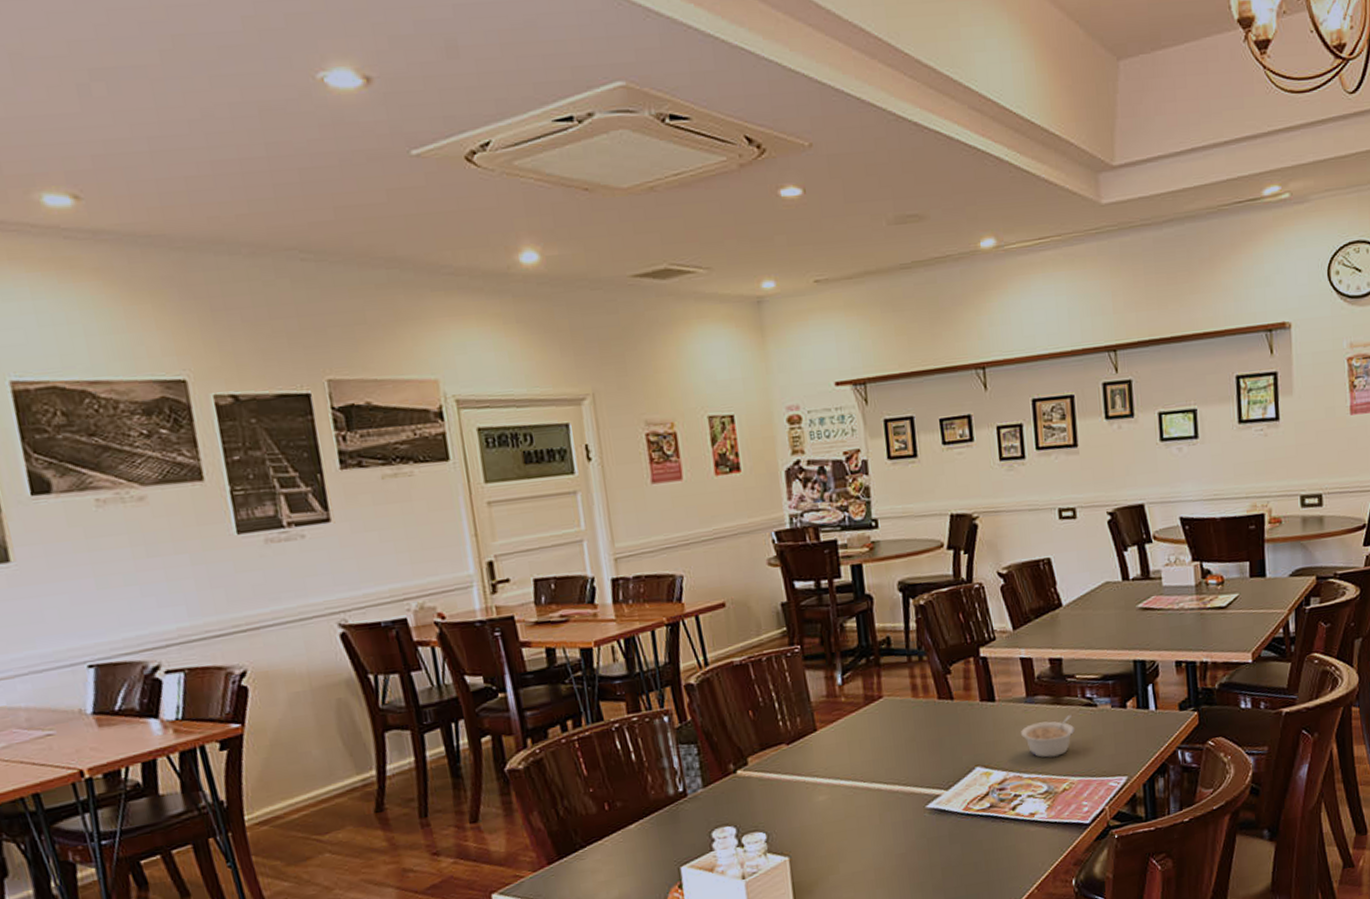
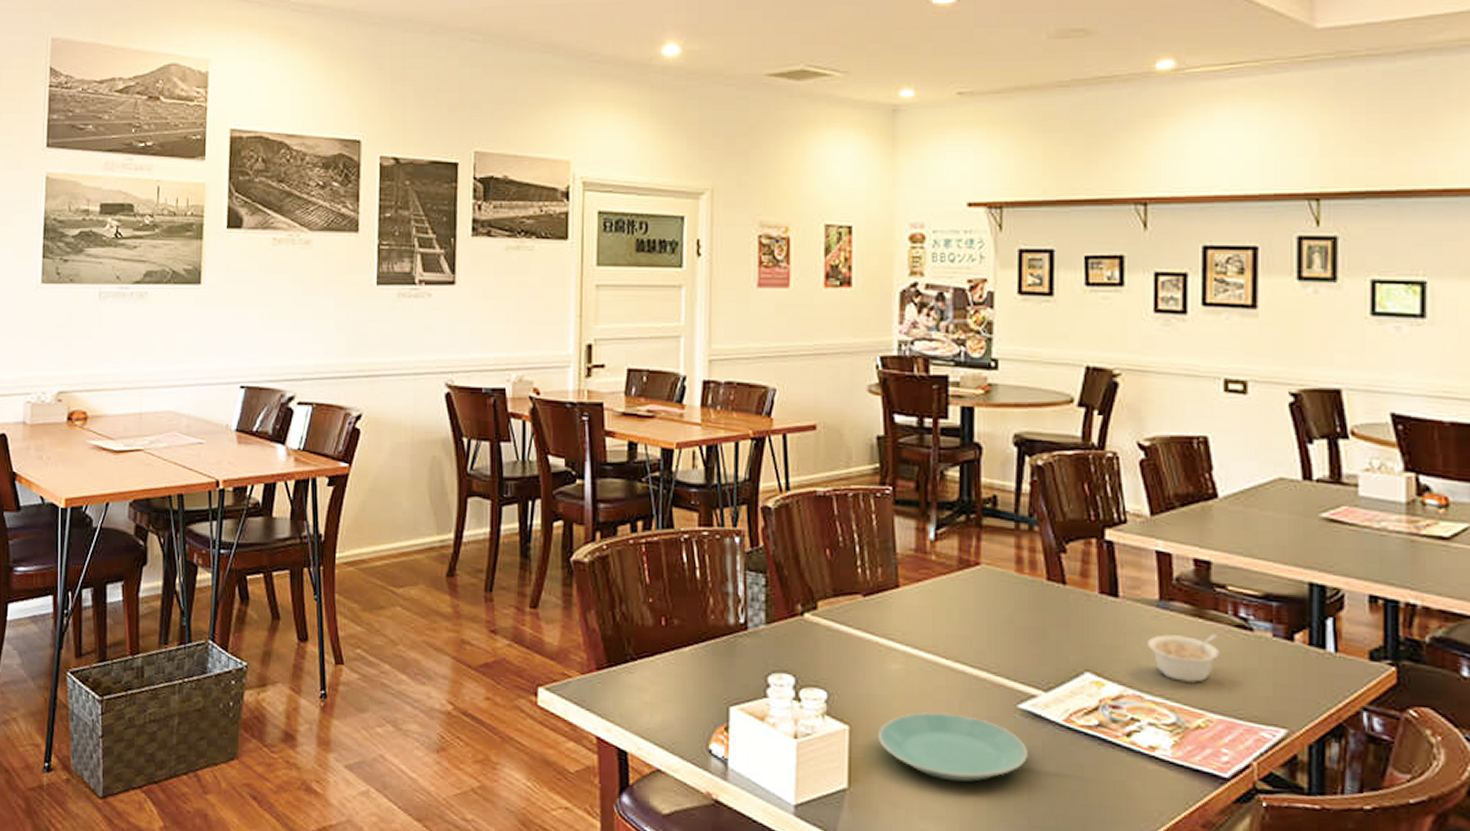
plate: none [814,824,939,881] -> present [877,712,1028,782]

